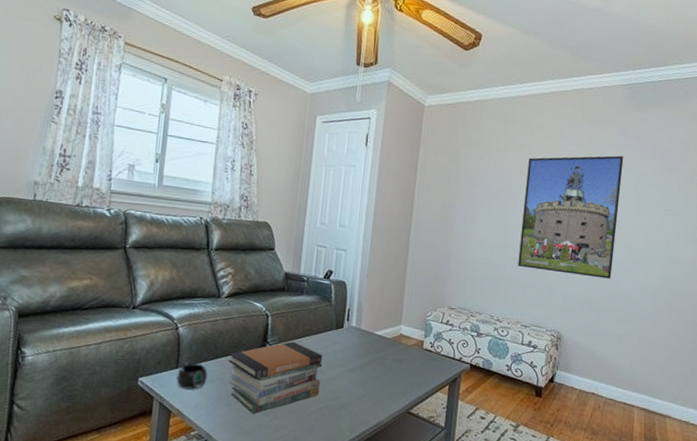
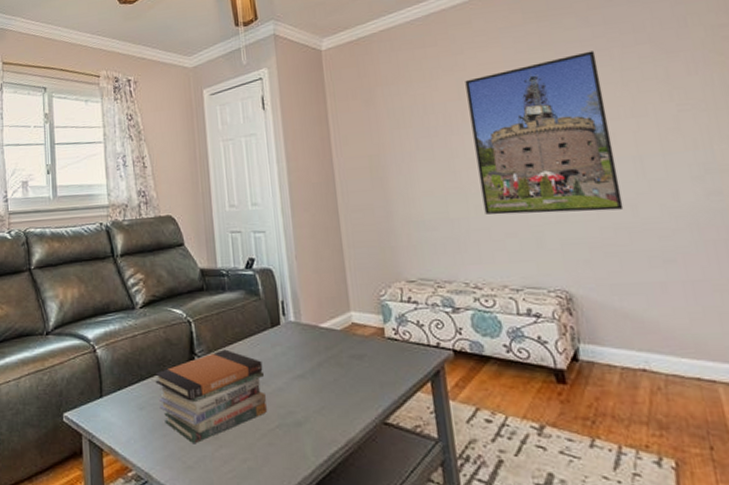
mug: present [176,362,209,390] -> none [102,389,137,421]

